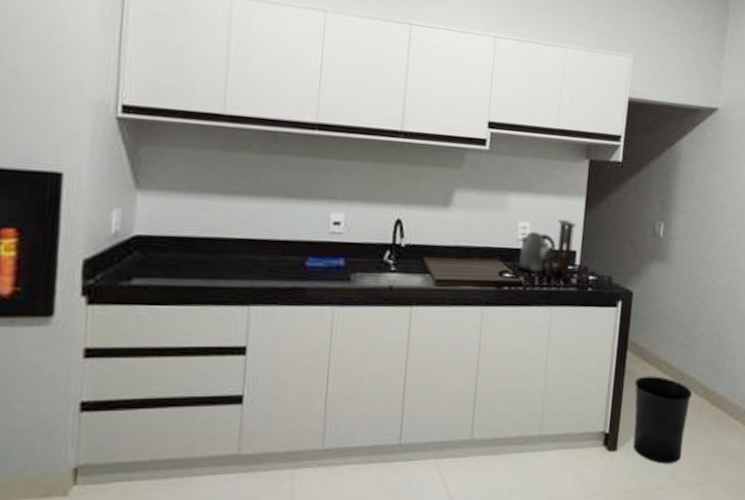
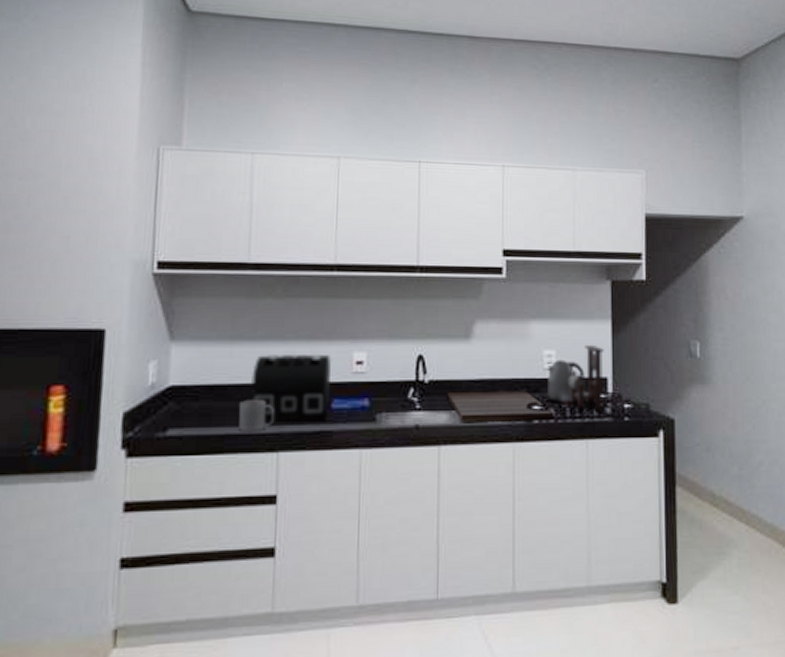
mug: none [209,254,248,286] -> present [238,400,276,433]
treasure chest: none [222,209,309,279] -> present [251,355,332,424]
waste bin: present [633,376,692,464] -> none [689,514,757,619]

